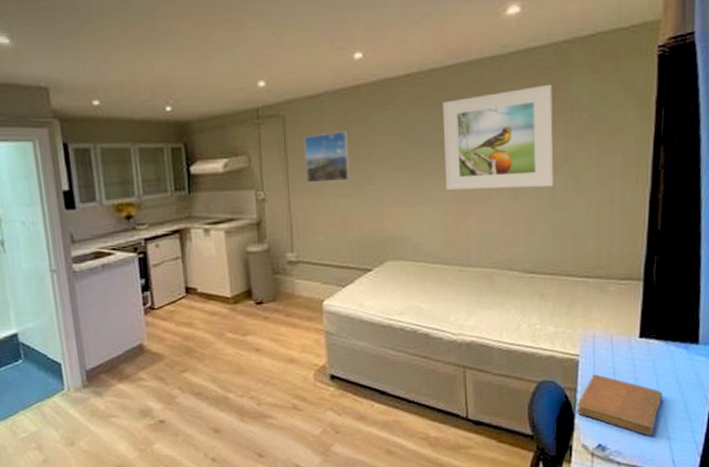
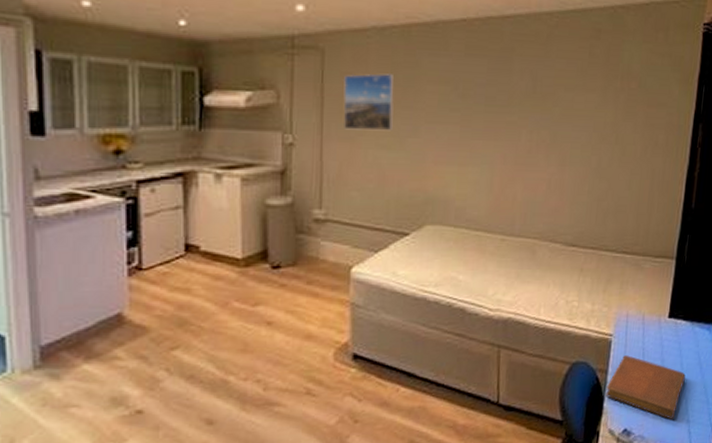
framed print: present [443,84,554,191] -> none [494,48,606,156]

